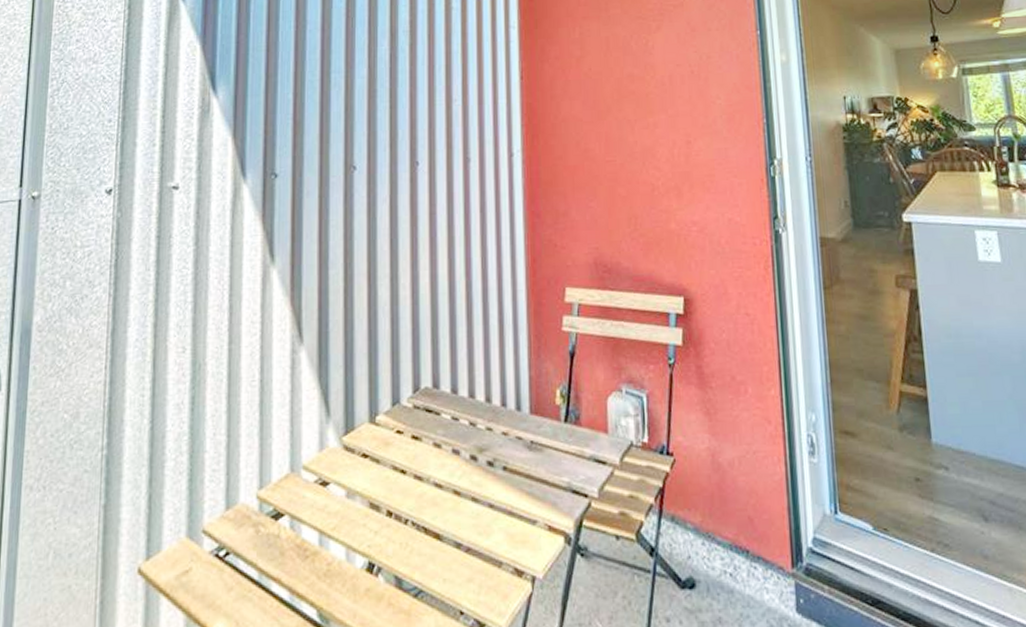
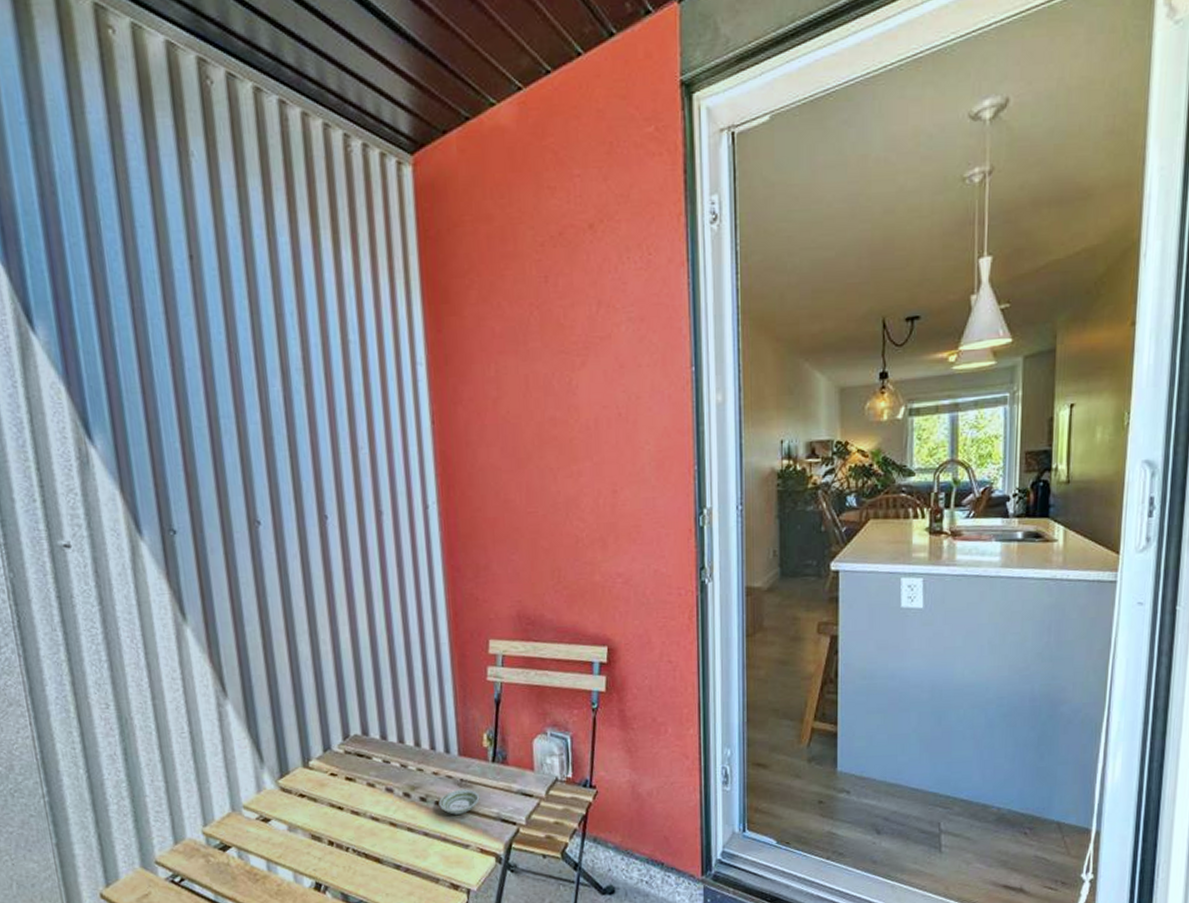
saucer: none [506,453,550,483] -> present [438,789,480,815]

